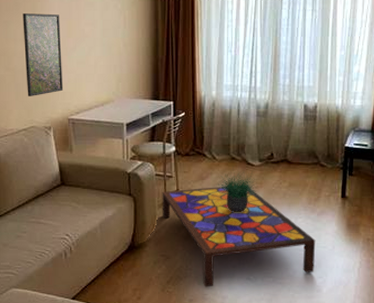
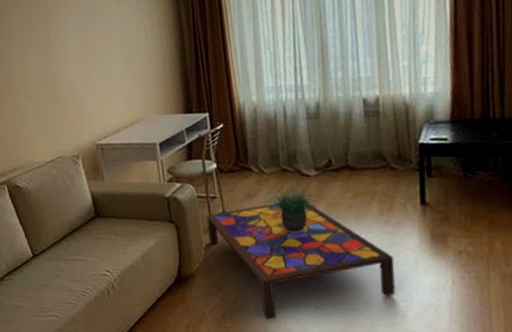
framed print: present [22,13,64,96] -> none [37,32,88,125]

